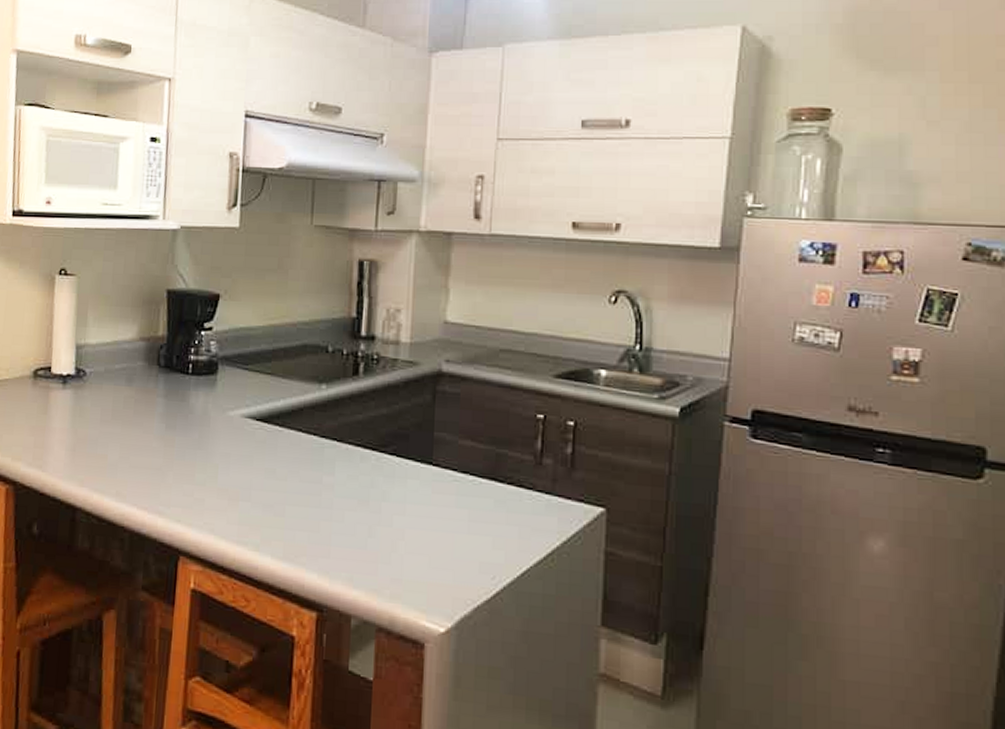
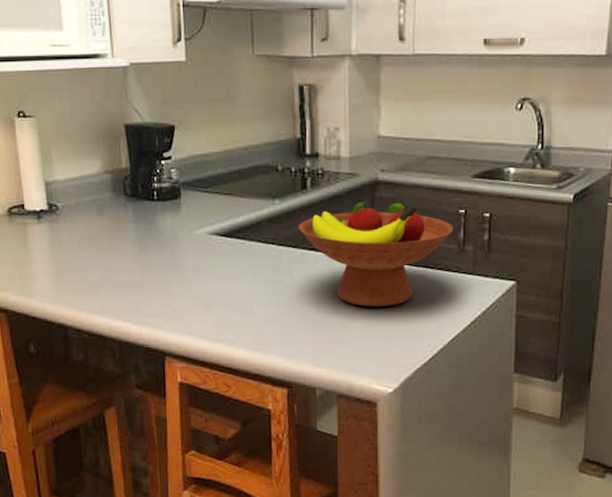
fruit bowl: none [345,394,530,523] -> present [298,201,454,307]

